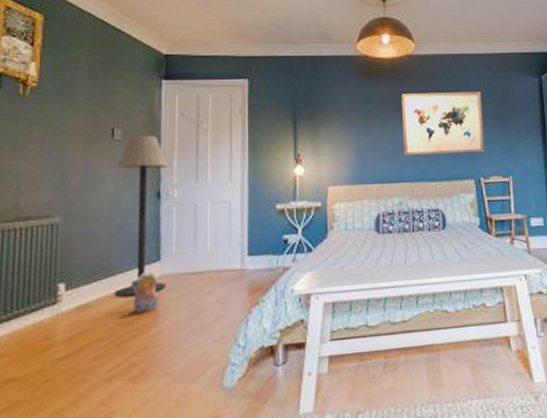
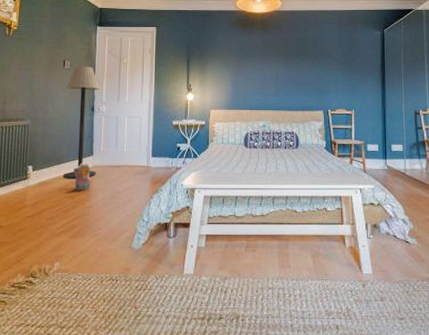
wall art: present [401,92,485,155] -> none [269,41,333,89]

